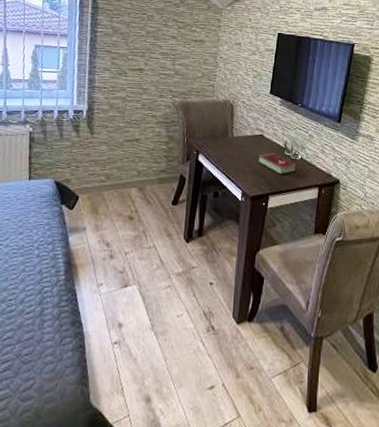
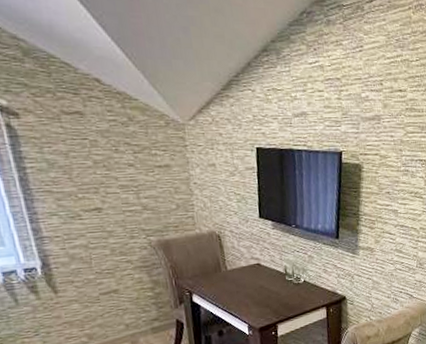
hardcover book: present [258,153,297,175] -> none [259,280,301,301]

